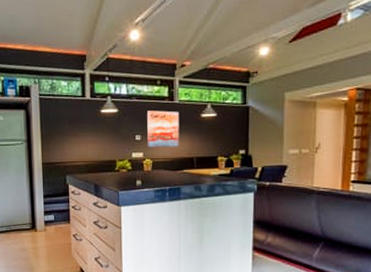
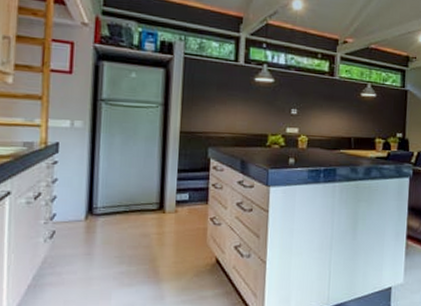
wall art: present [147,110,180,147] -> none [303,84,339,125]

